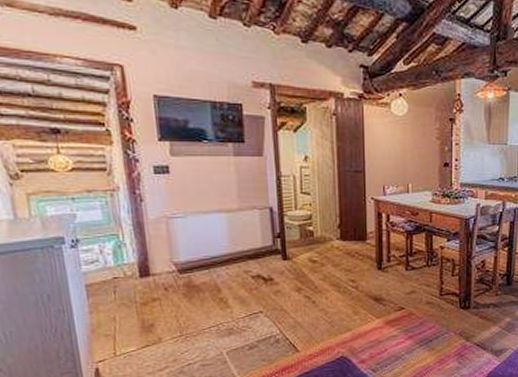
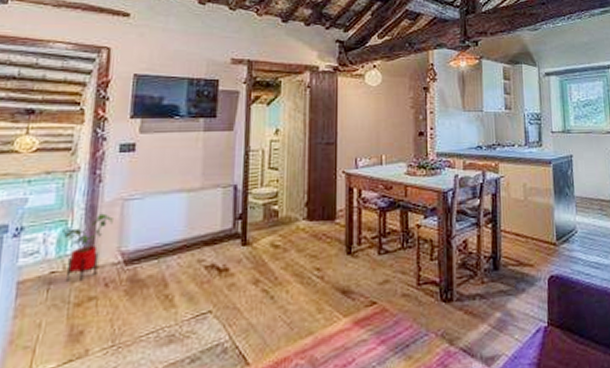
house plant: none [116,229,161,285] -> present [62,213,113,281]

